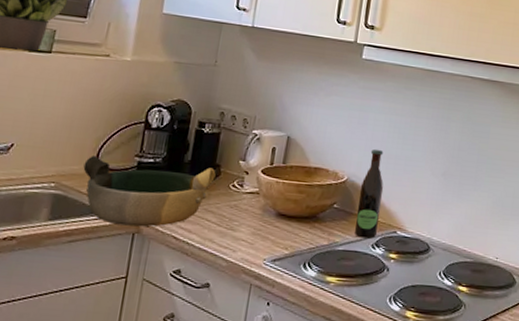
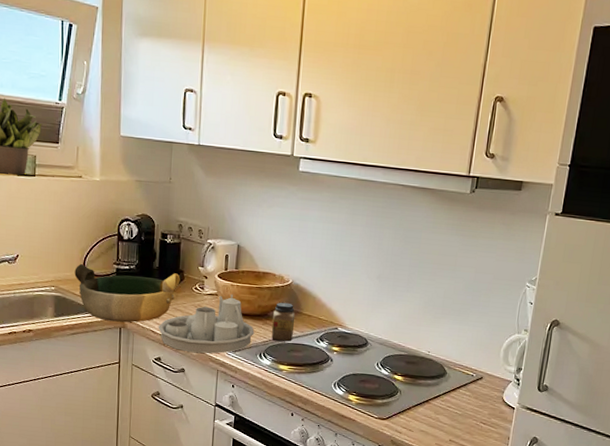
tea set: none [181,192,300,264] -> present [158,294,255,354]
jar: none [319,202,349,248] -> present [271,302,296,342]
bottle: present [354,149,384,239] -> none [300,255,325,334]

